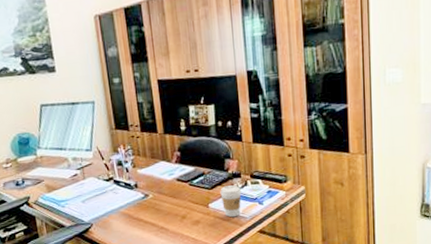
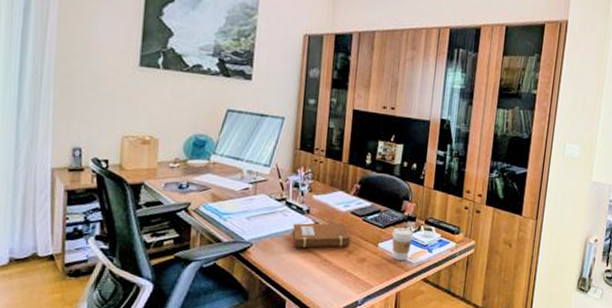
notebook: none [125,191,182,221] -> present [290,223,351,248]

